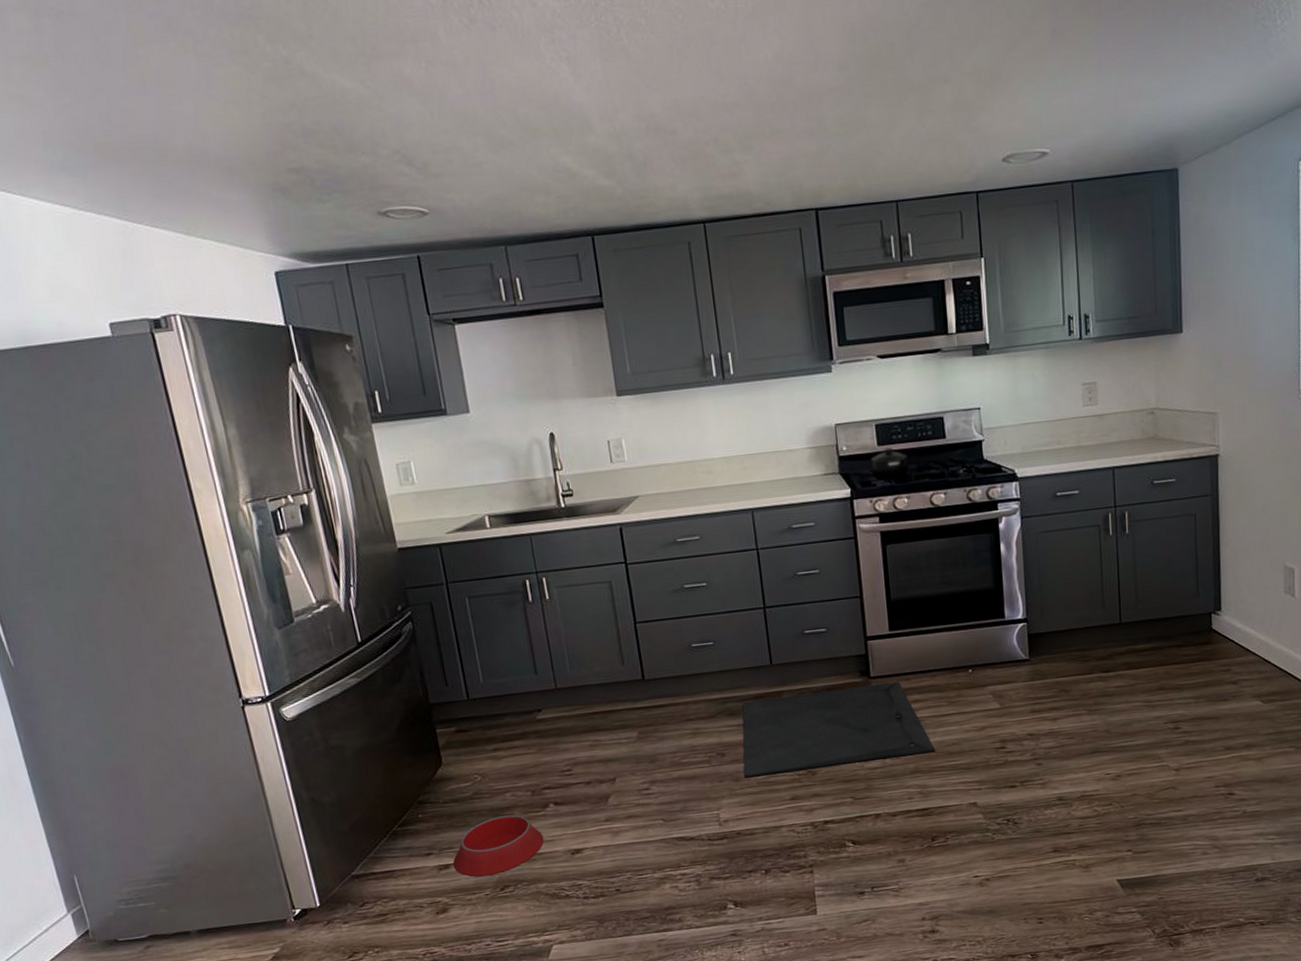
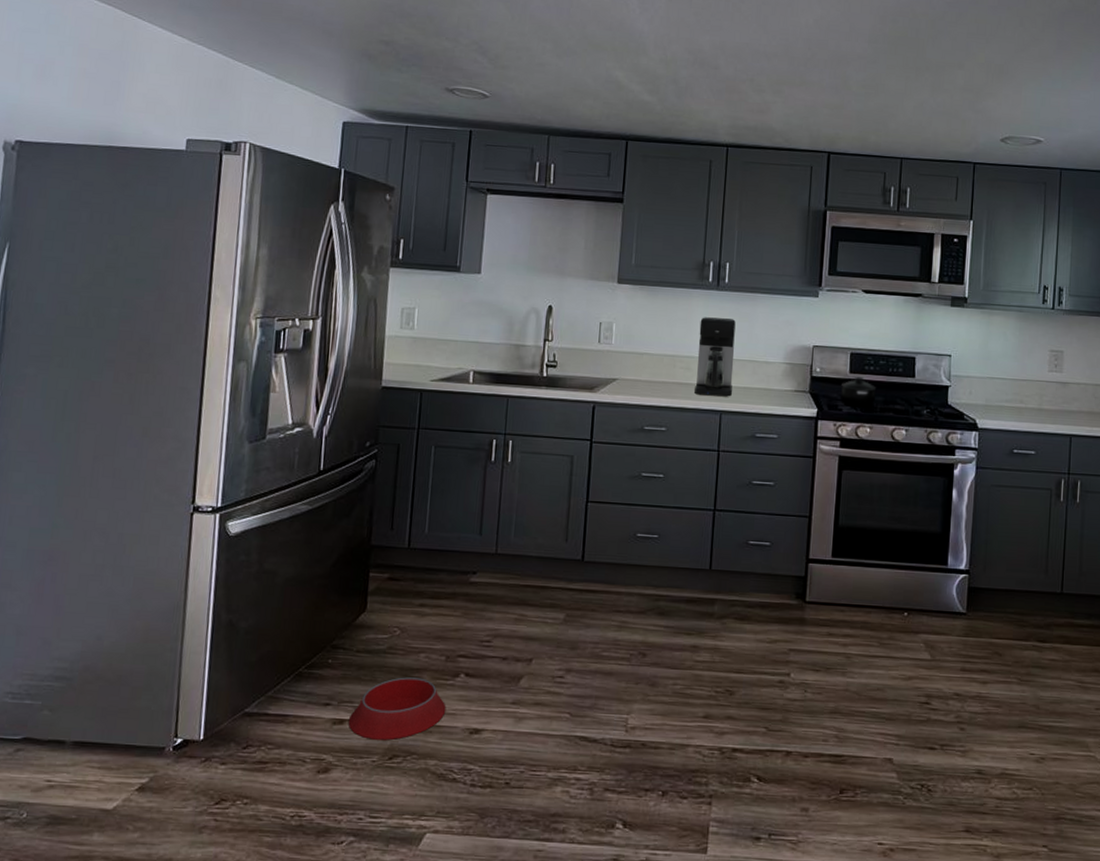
coffee maker: none [712,412,761,498] -> present [694,317,736,397]
door mat: present [742,681,936,778] -> none [660,603,859,695]

